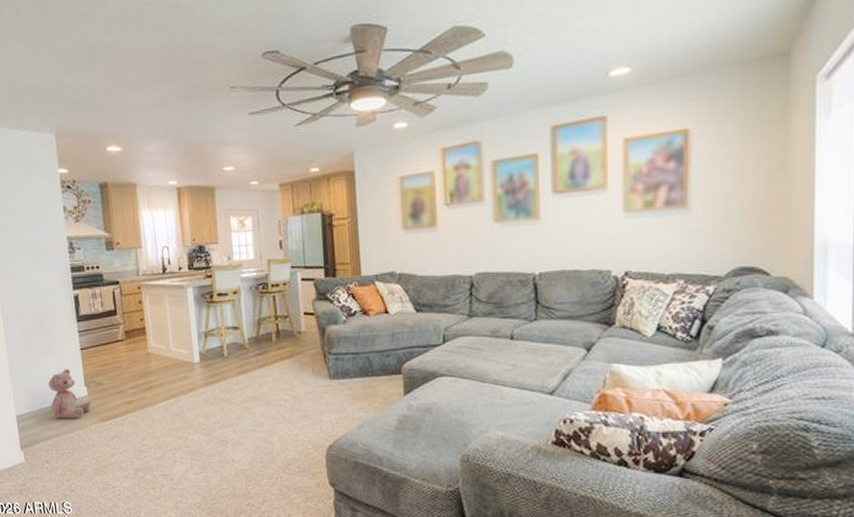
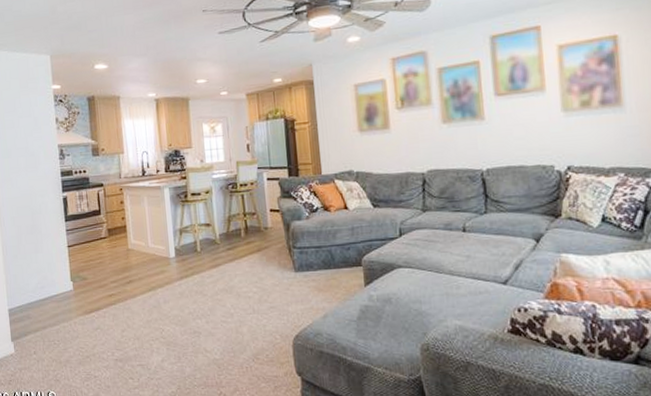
teddy bear: present [48,369,92,419] -> none [37,265,76,312]

